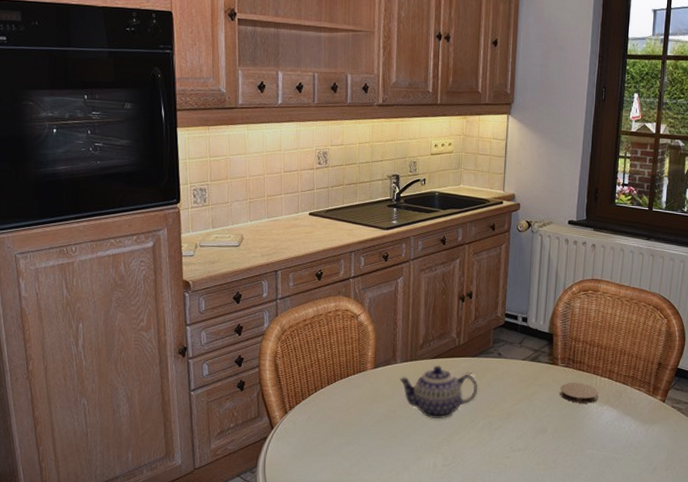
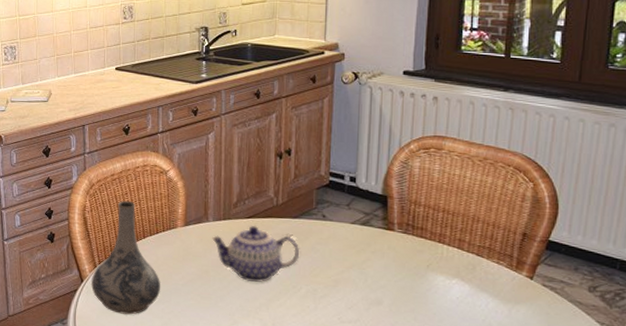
decorative vase: none [281,345,350,458] -> present [90,200,160,315]
coaster: present [560,382,599,403] -> none [397,250,446,276]

